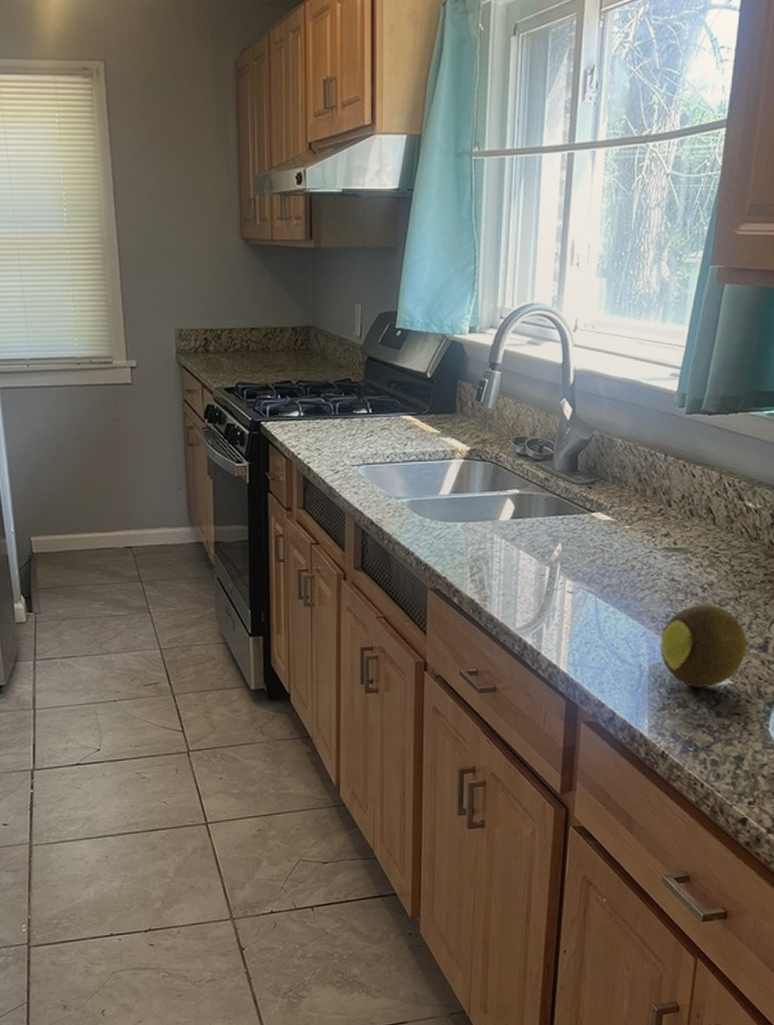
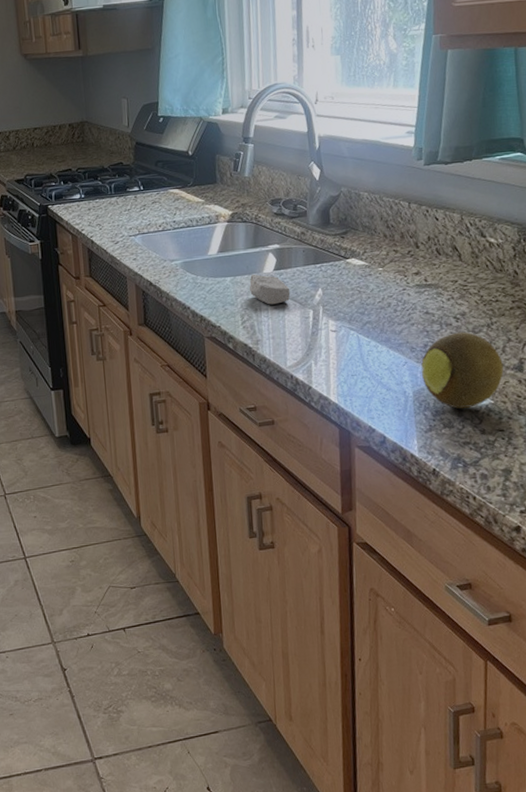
soap bar: none [483,521,527,557] -> present [249,274,291,305]

